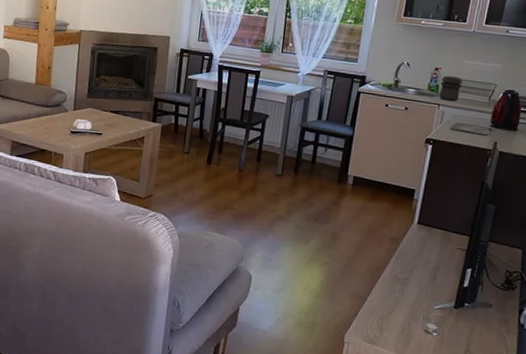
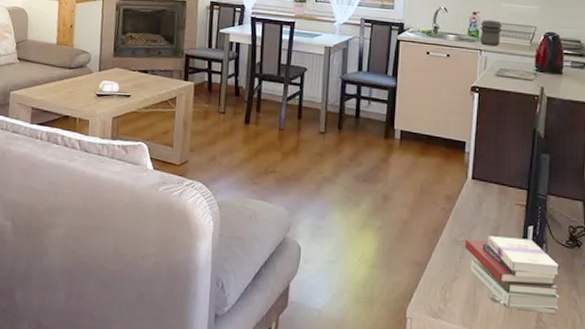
books: none [404,275,493,348] -> present [464,236,560,315]

